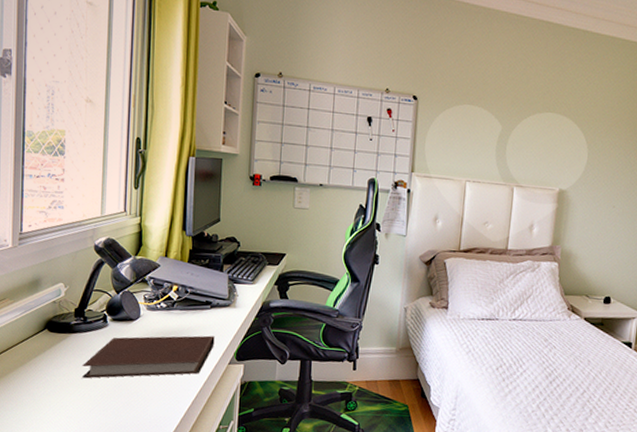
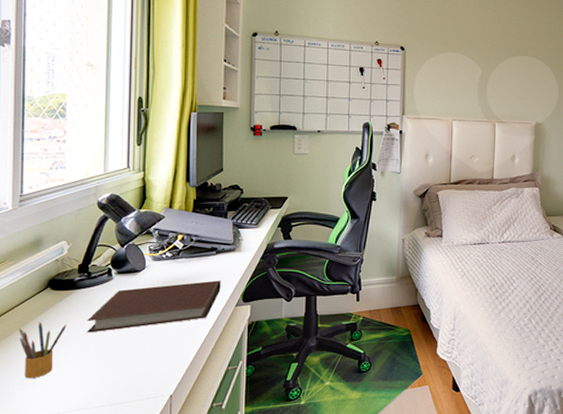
pencil box: none [18,362,63,419] -> present [19,321,67,379]

